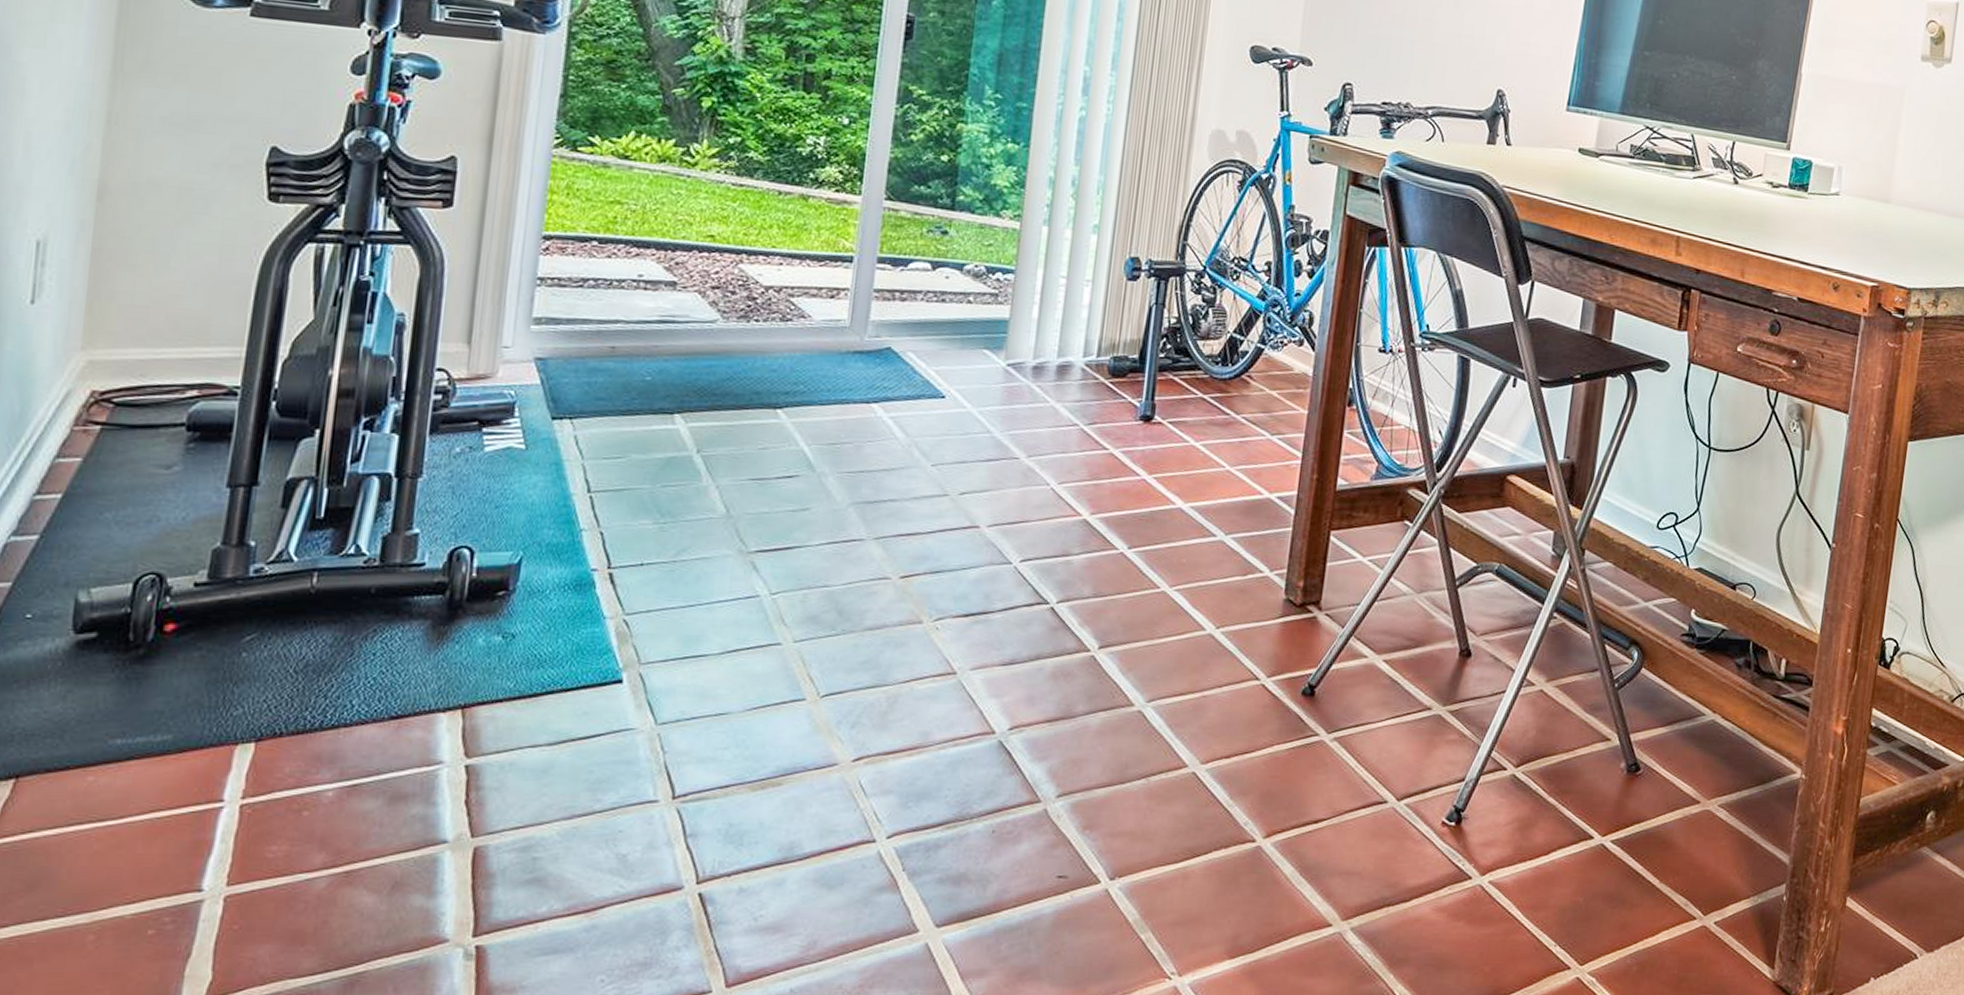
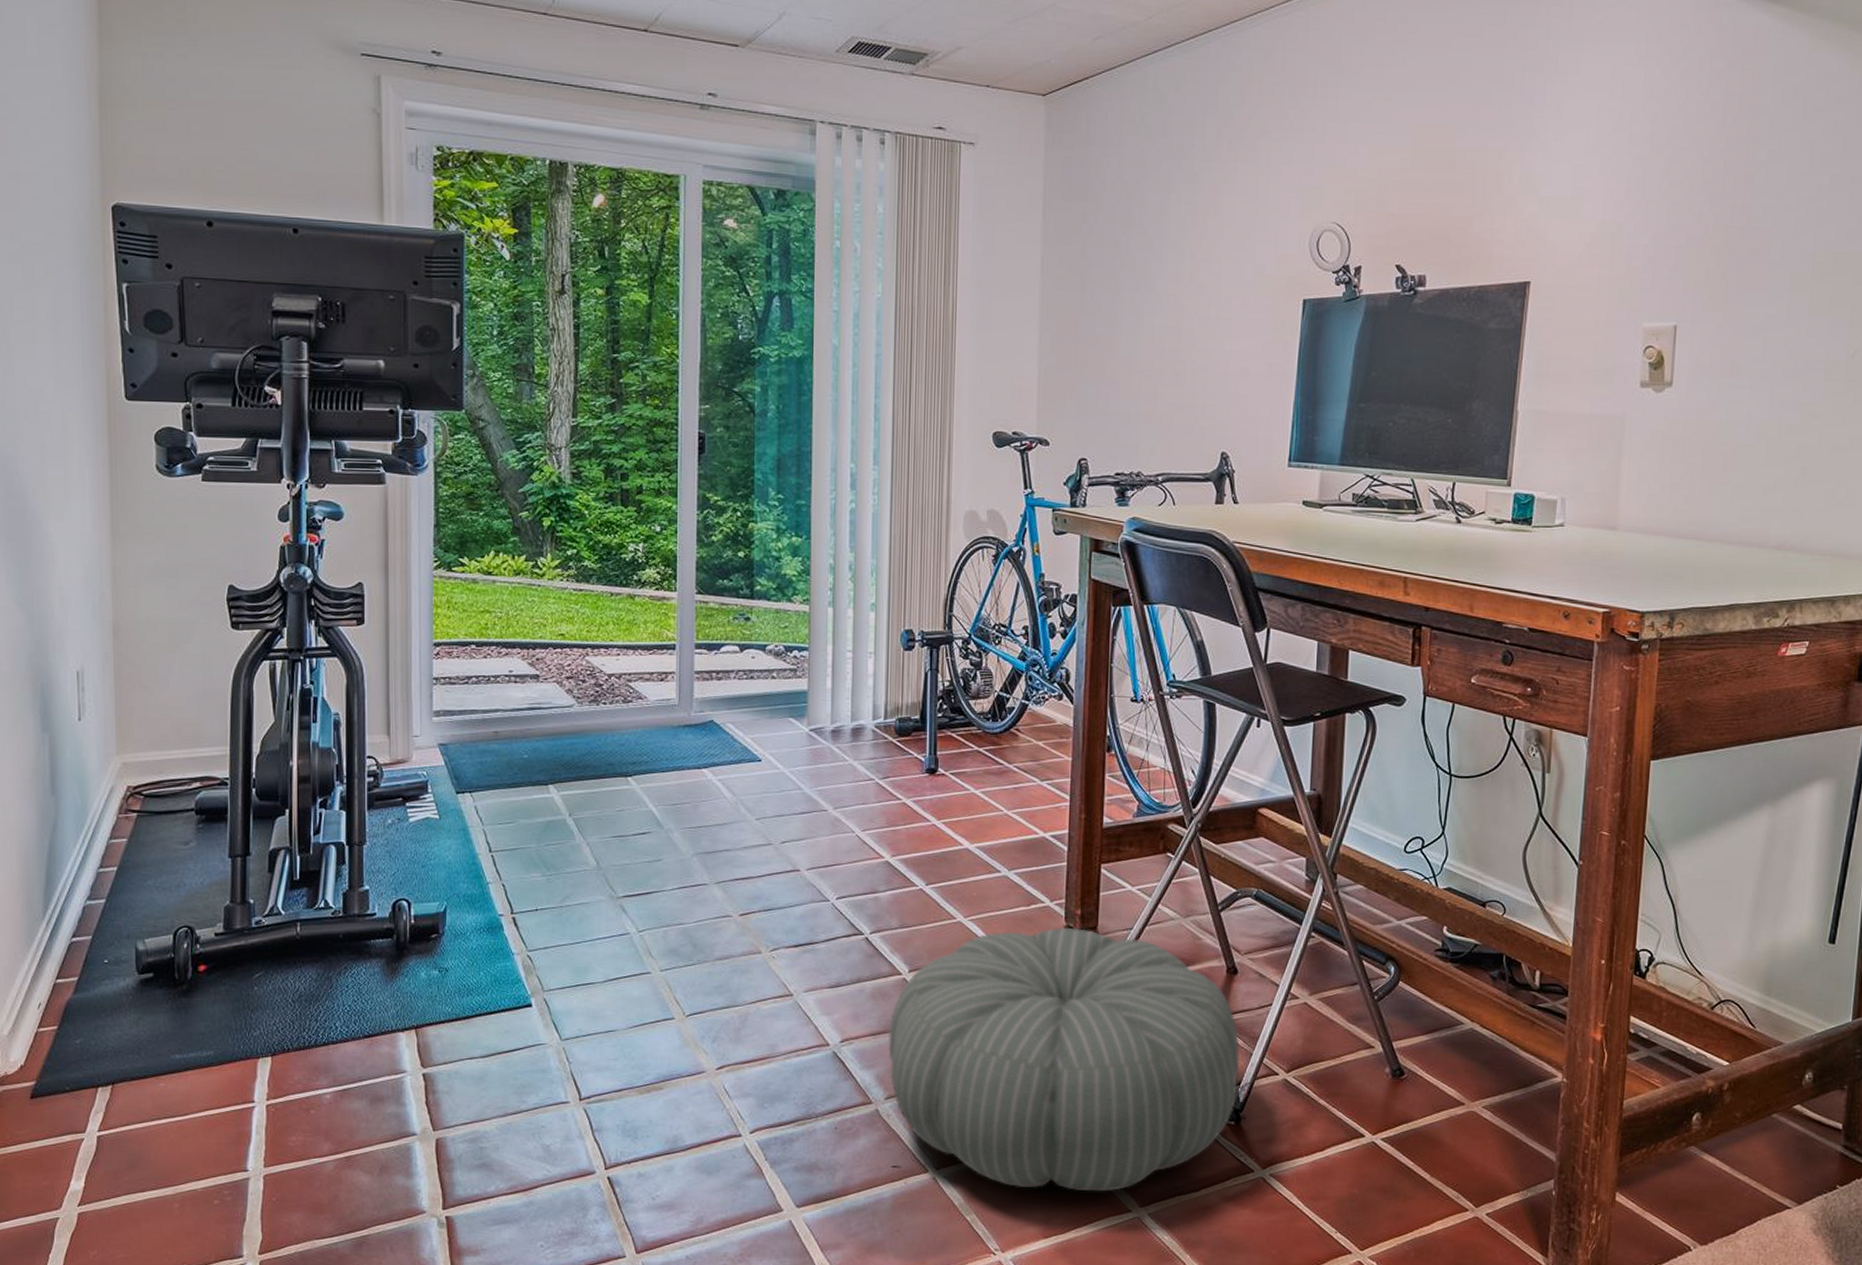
pouf: none [1065,601,1468,904] -> present [888,927,1240,1192]

